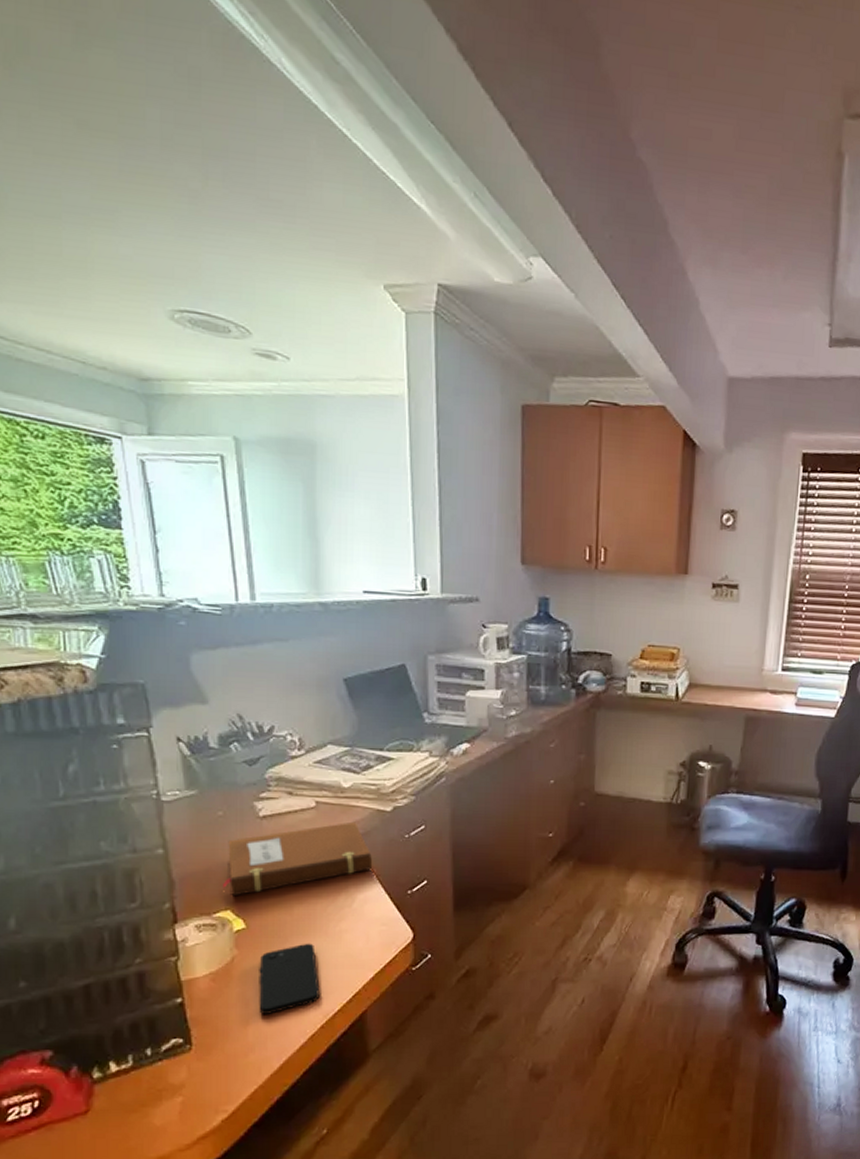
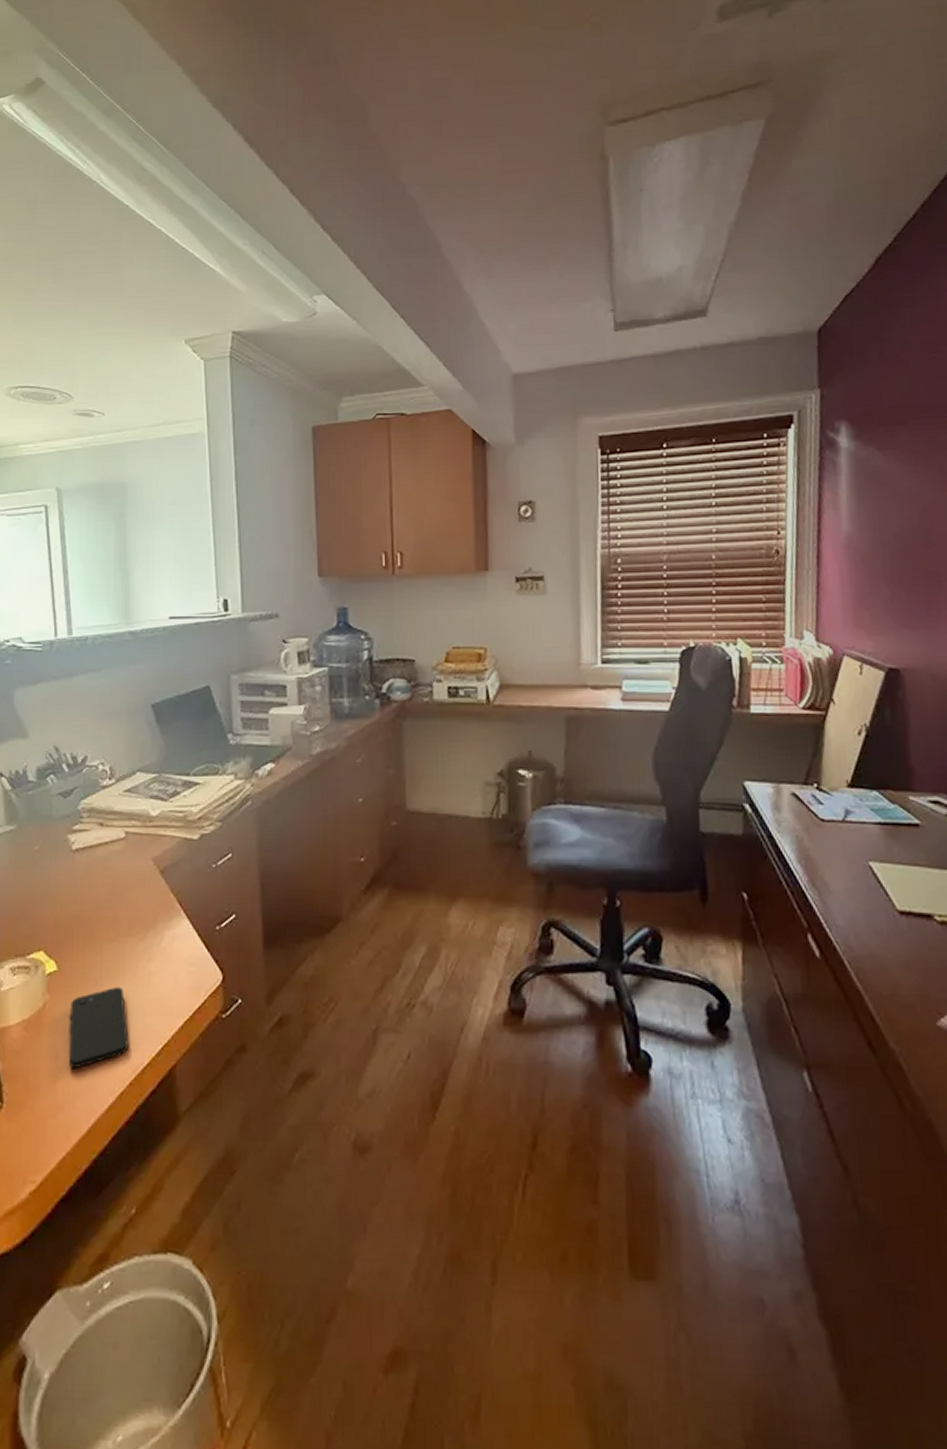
notebook: present [222,821,373,897] -> none [36,852,181,936]

